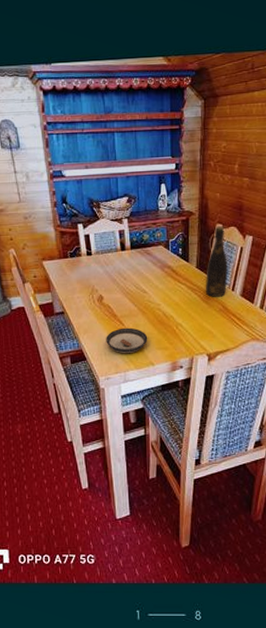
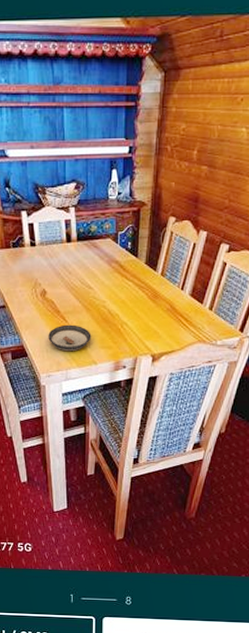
bottle: present [205,226,228,297] -> none [153,219,179,296]

